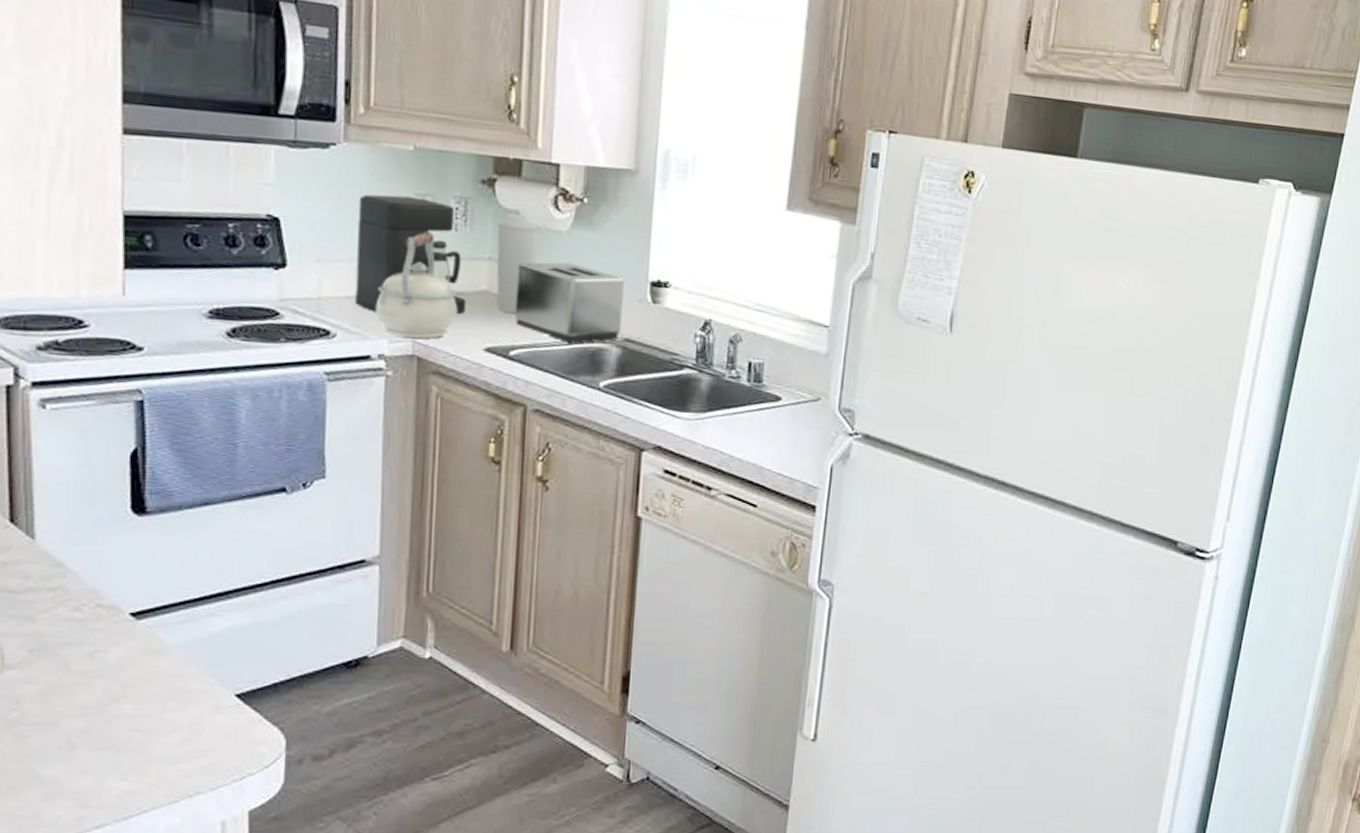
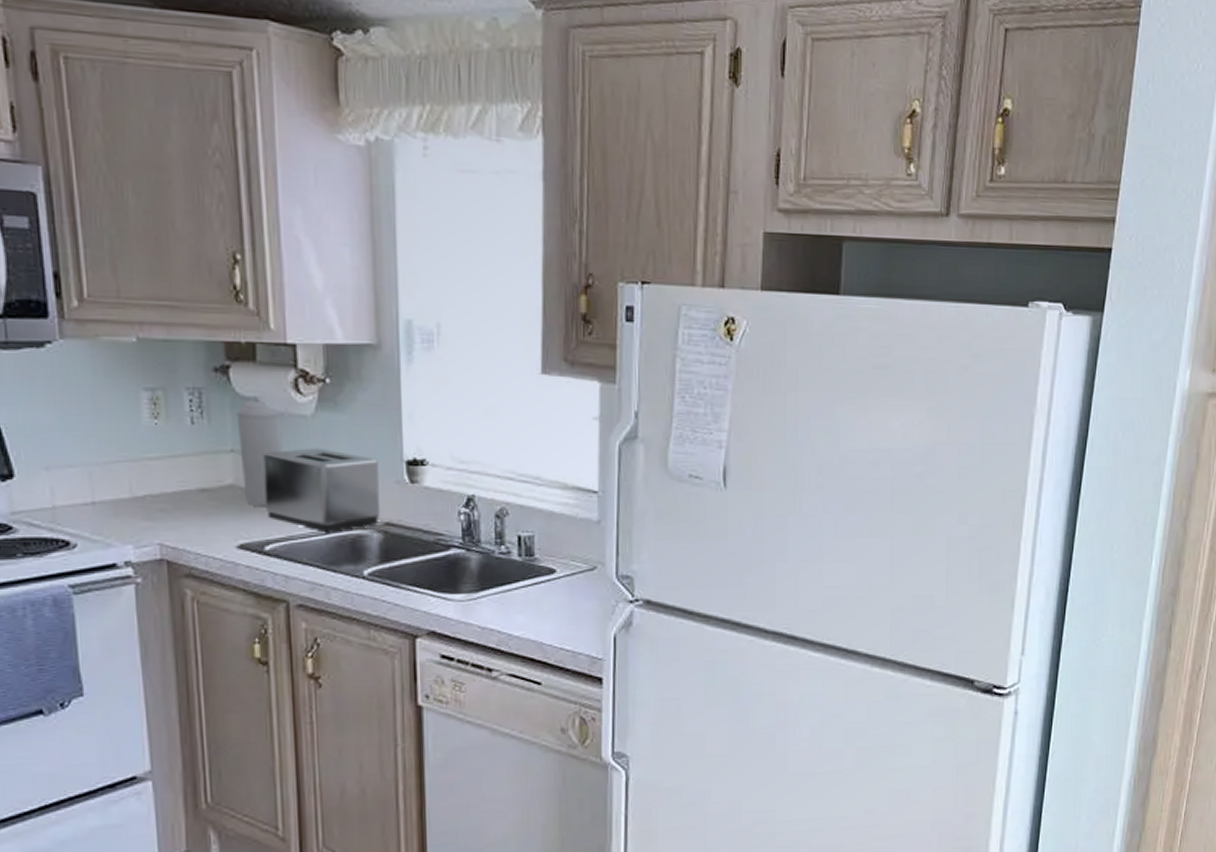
coffee maker: present [354,194,467,315] -> none [83,391,213,517]
kettle: present [375,230,458,339] -> none [115,426,205,542]

